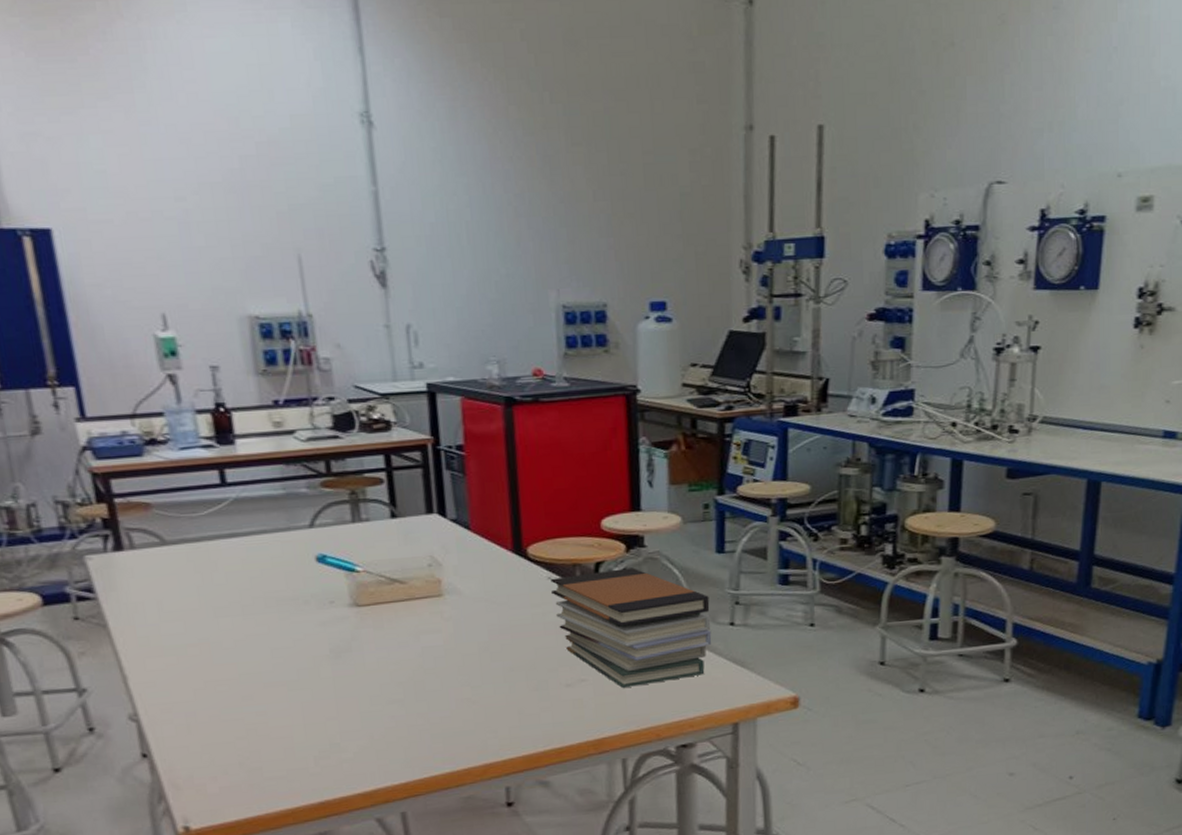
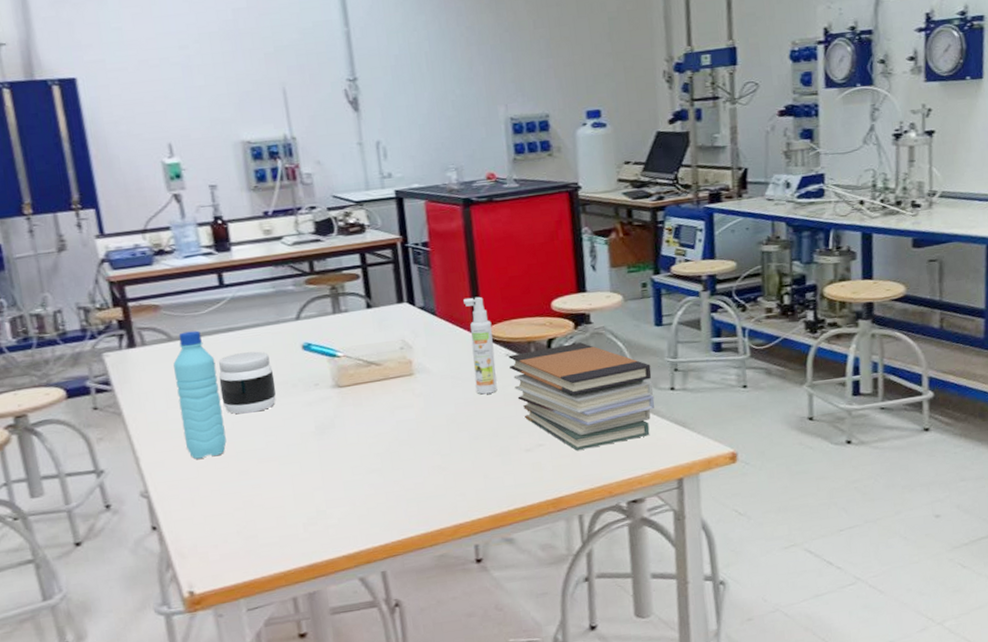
water bottle: none [167,534,228,680] -> present [173,330,227,459]
jar: none [219,561,285,632] -> present [218,351,276,414]
spray bottle: none [502,510,537,621] -> present [463,296,498,395]

